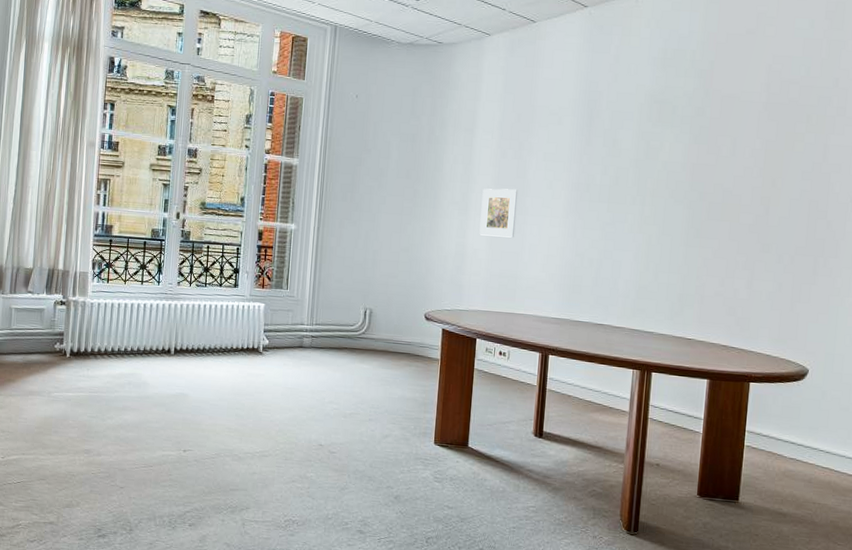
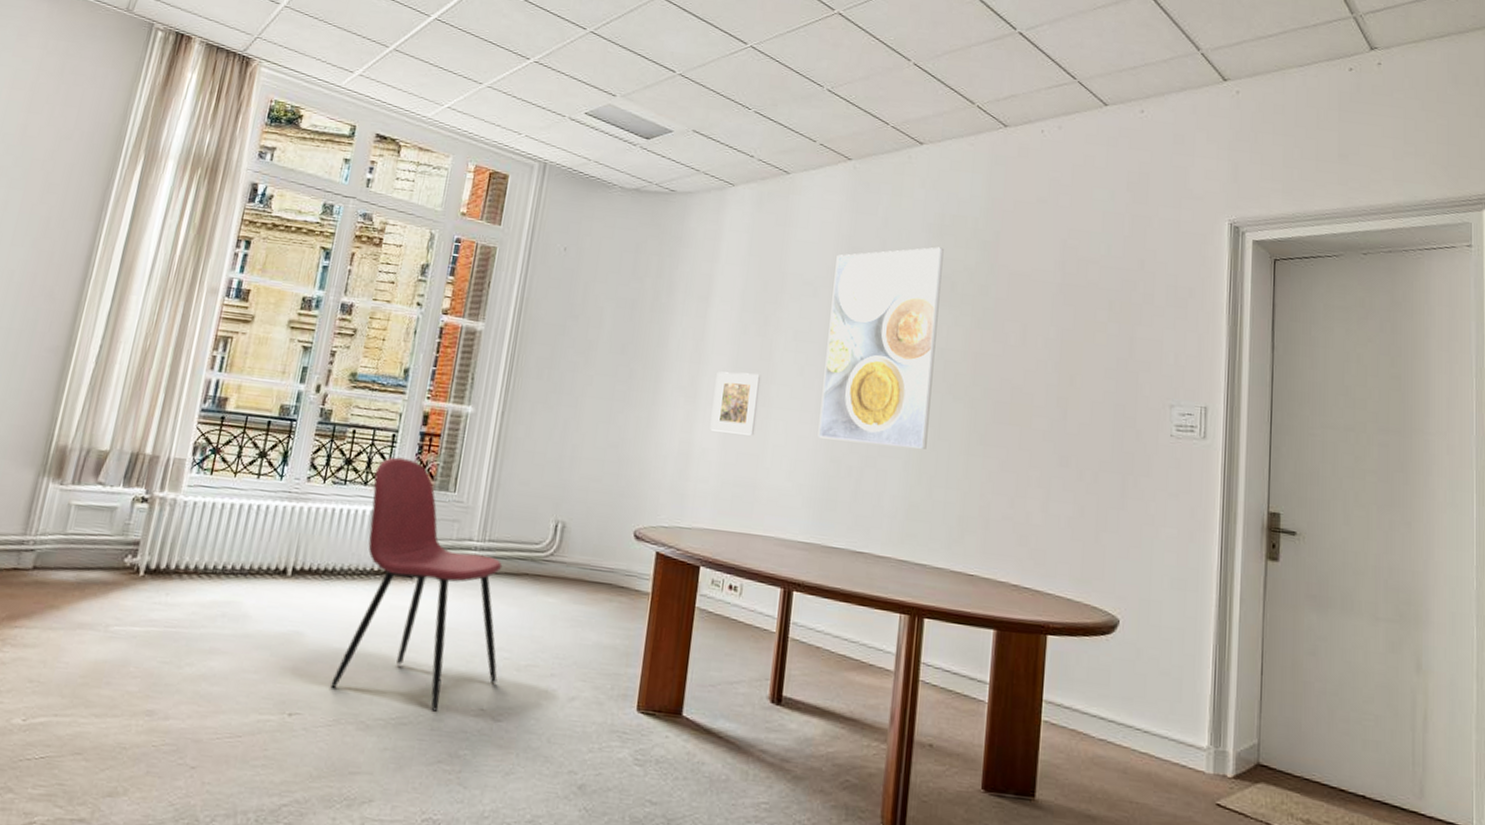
dining chair: none [211,265,330,447] -> present [330,457,503,712]
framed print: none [565,77,666,243] -> present [818,247,944,449]

